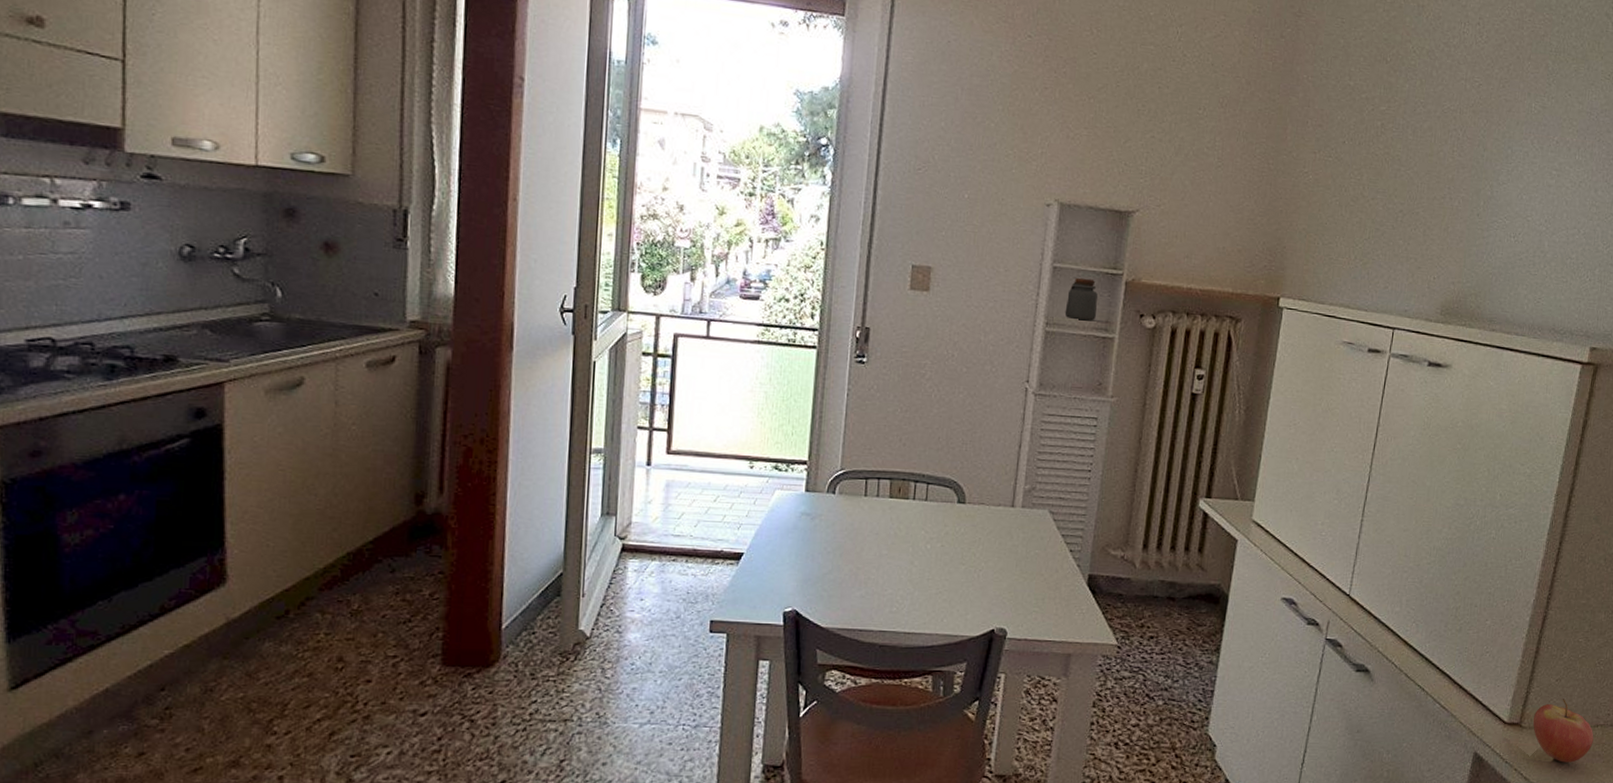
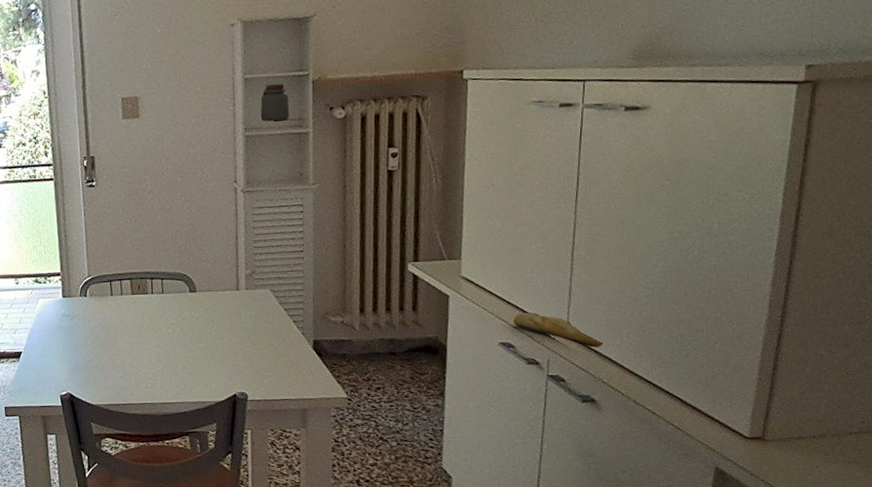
bread: none [1298,568,1385,613] -> present [513,312,605,348]
fruit: present [1533,699,1594,763] -> none [777,410,848,471]

